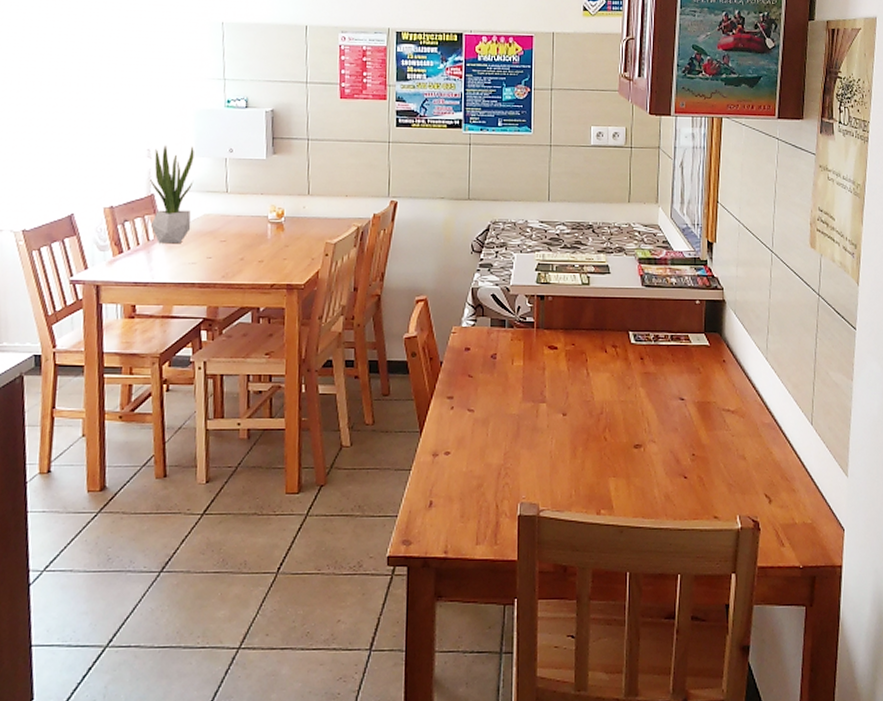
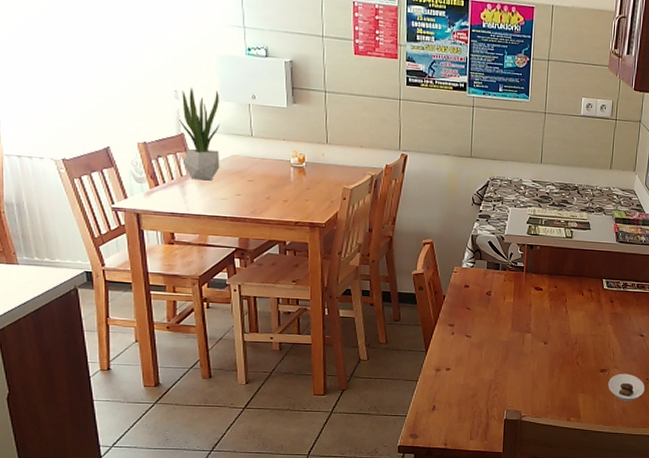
saucer: none [645,448,691,486] -> present [608,373,645,402]

